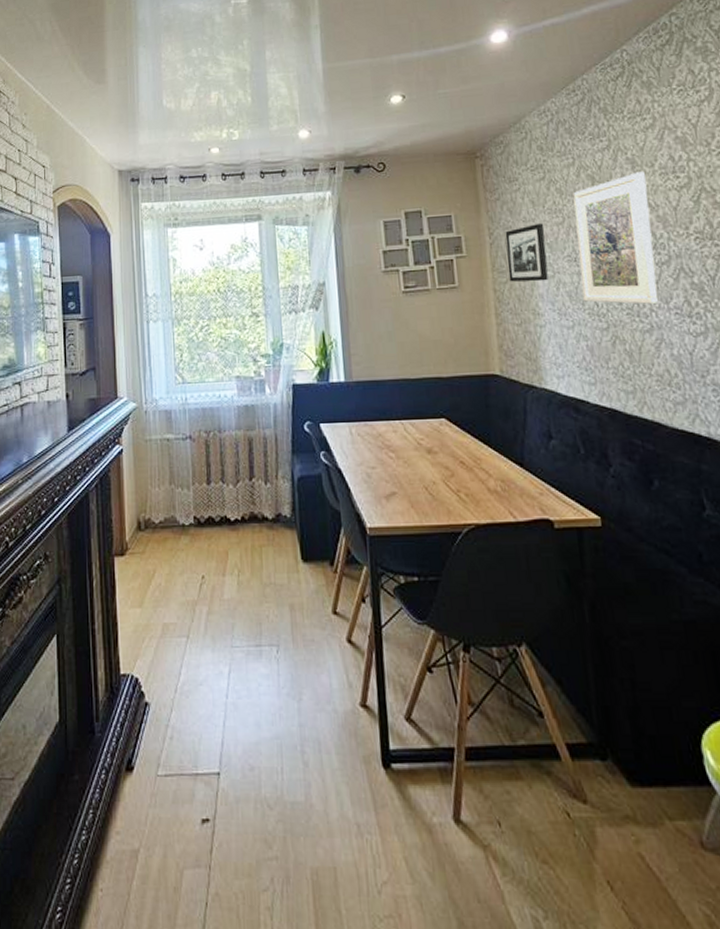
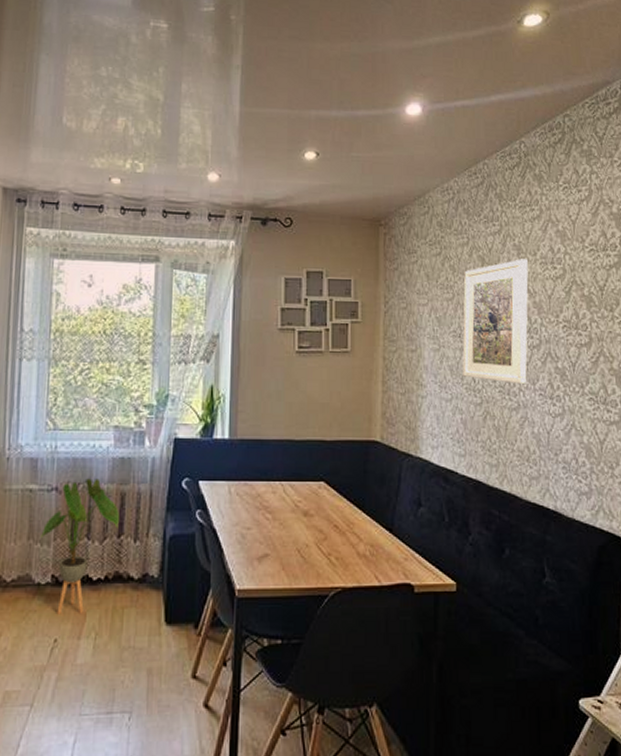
house plant: none [181,426,249,553] -> present [41,478,119,615]
picture frame: present [505,223,549,282] -> none [398,297,436,354]

